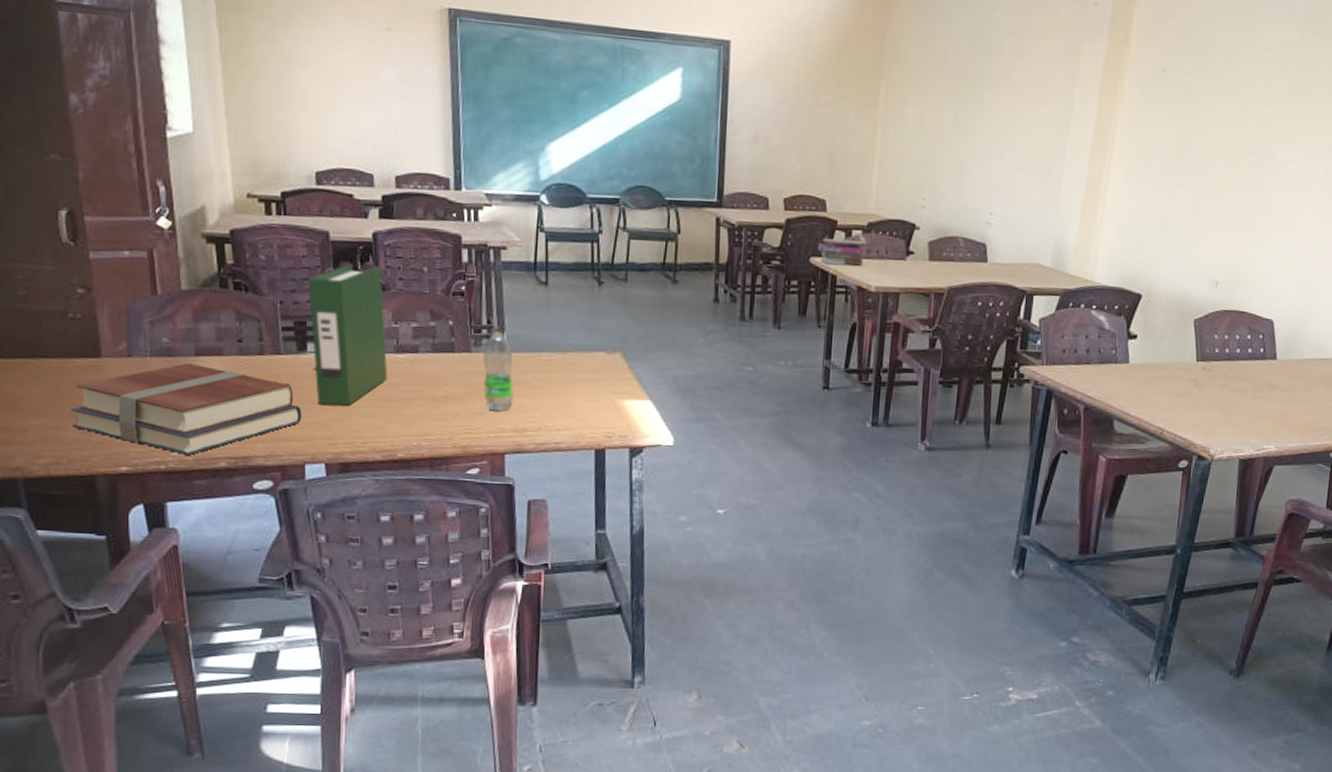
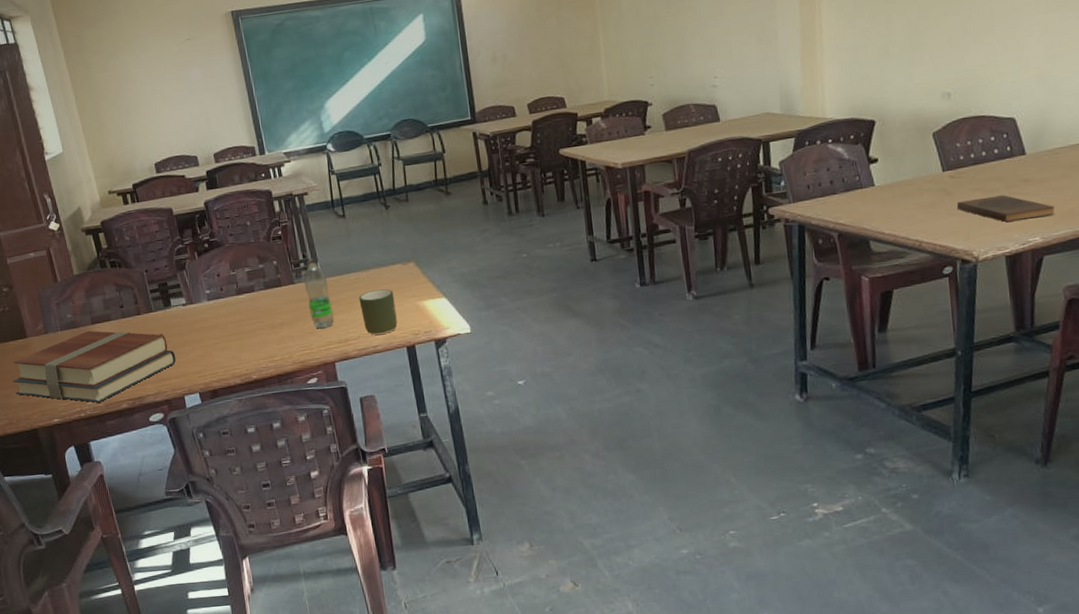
binder: present [308,263,388,406] -> none [162,227,235,346]
mug: none [547,377,591,431] -> present [359,289,398,336]
books: present [818,238,864,266] -> none [564,126,607,153]
book: none [1203,395,1293,426] -> present [956,195,1055,223]

